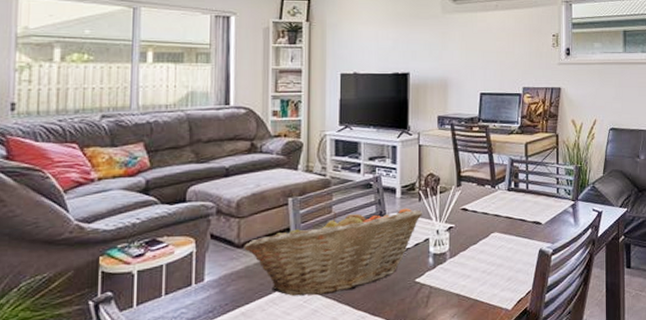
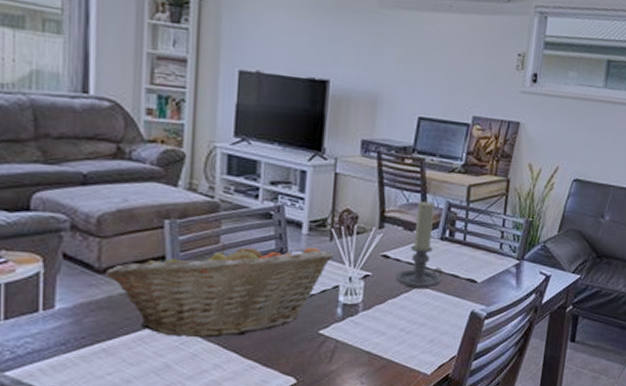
candle holder: none [474,160,512,235] -> present [395,201,443,289]

